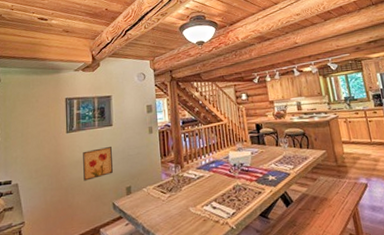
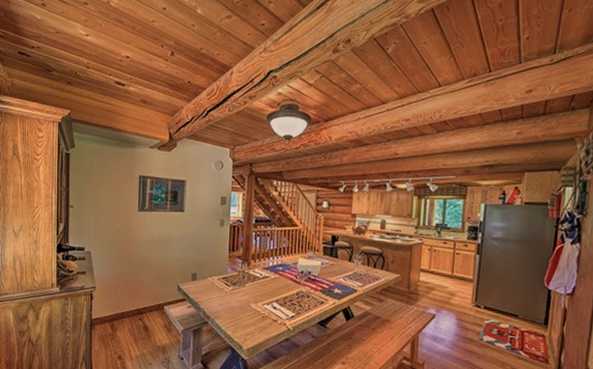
wall art: present [83,147,113,181] -> none [152,231,181,261]

